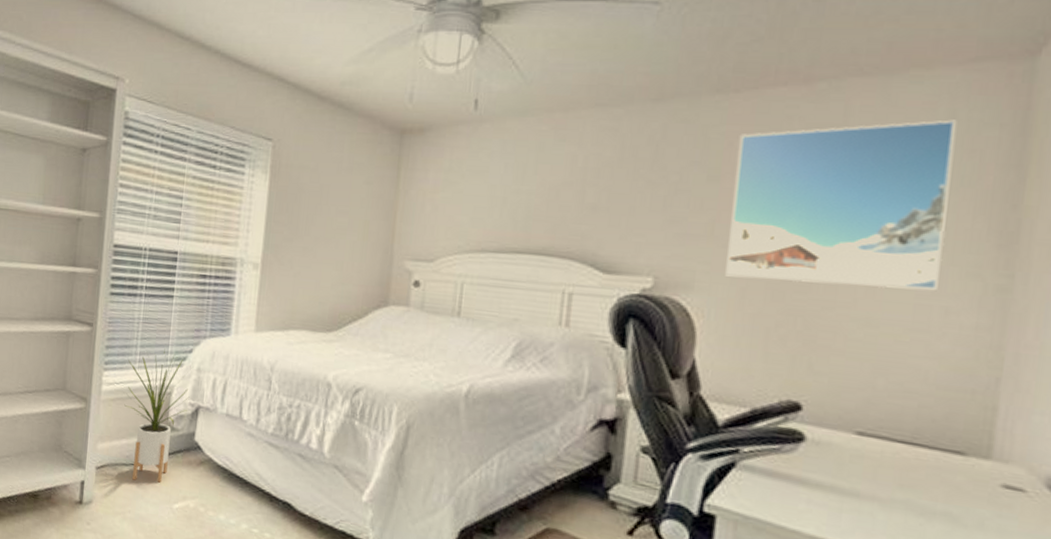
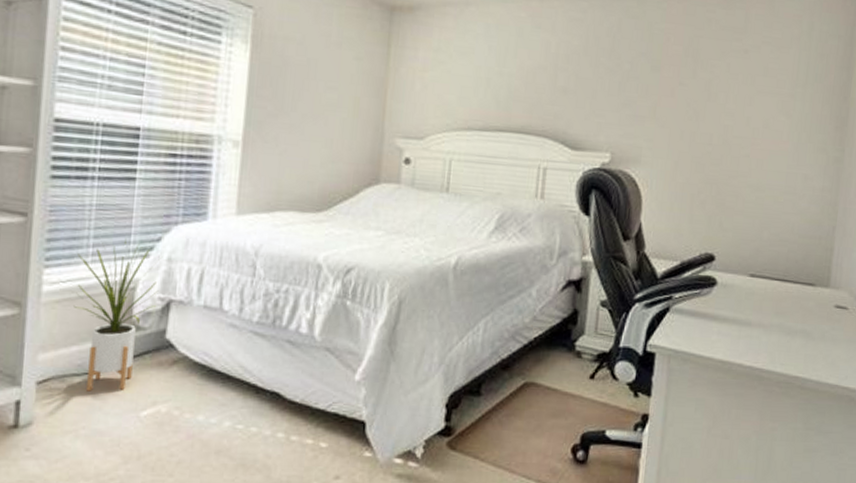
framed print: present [725,119,957,291] -> none [663,30,814,162]

